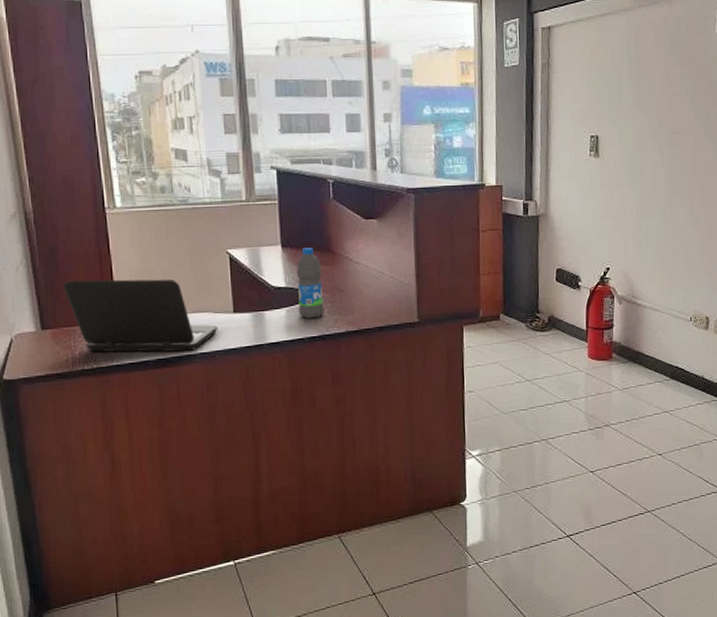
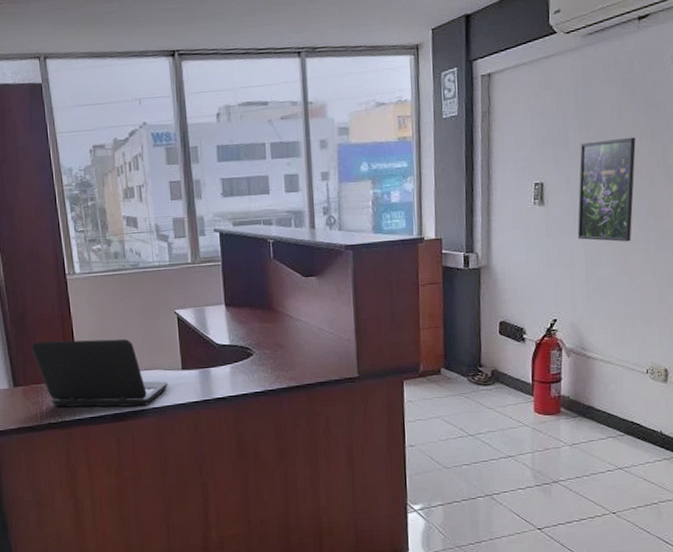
water bottle: present [296,248,324,319] -> none [239,306,267,375]
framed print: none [629,96,682,196] -> present [577,137,636,242]

